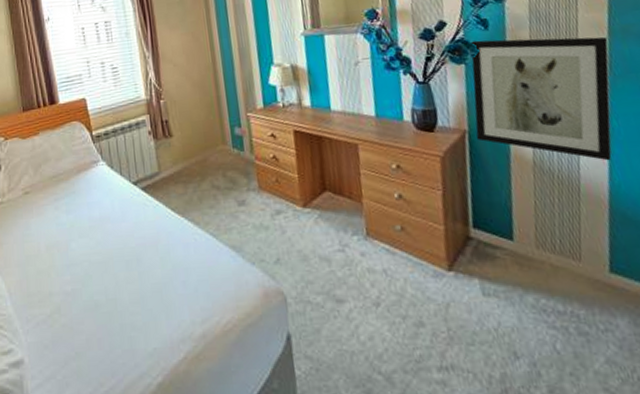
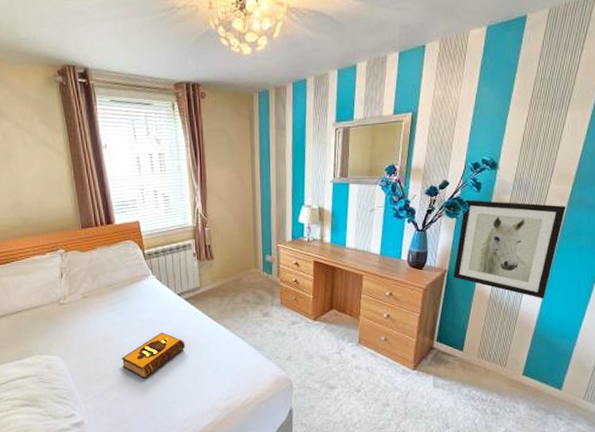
hardback book: none [68,232,146,298] -> present [121,332,186,379]

